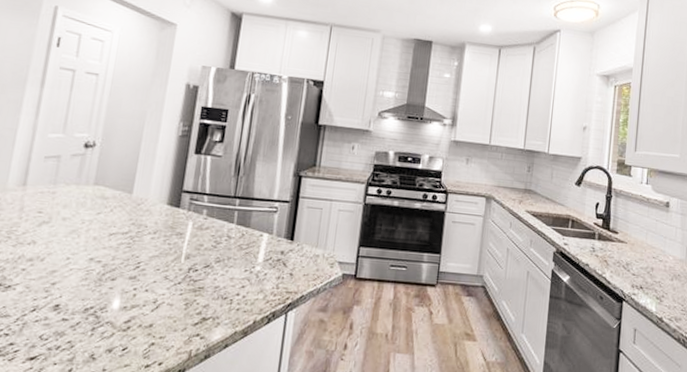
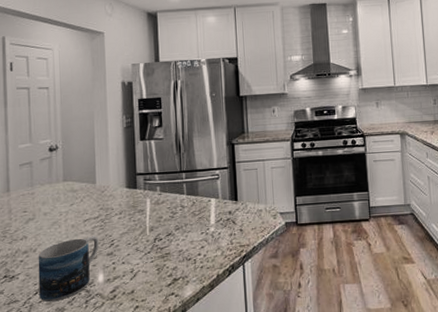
mug: none [36,253,123,324] -> present [38,236,99,303]

